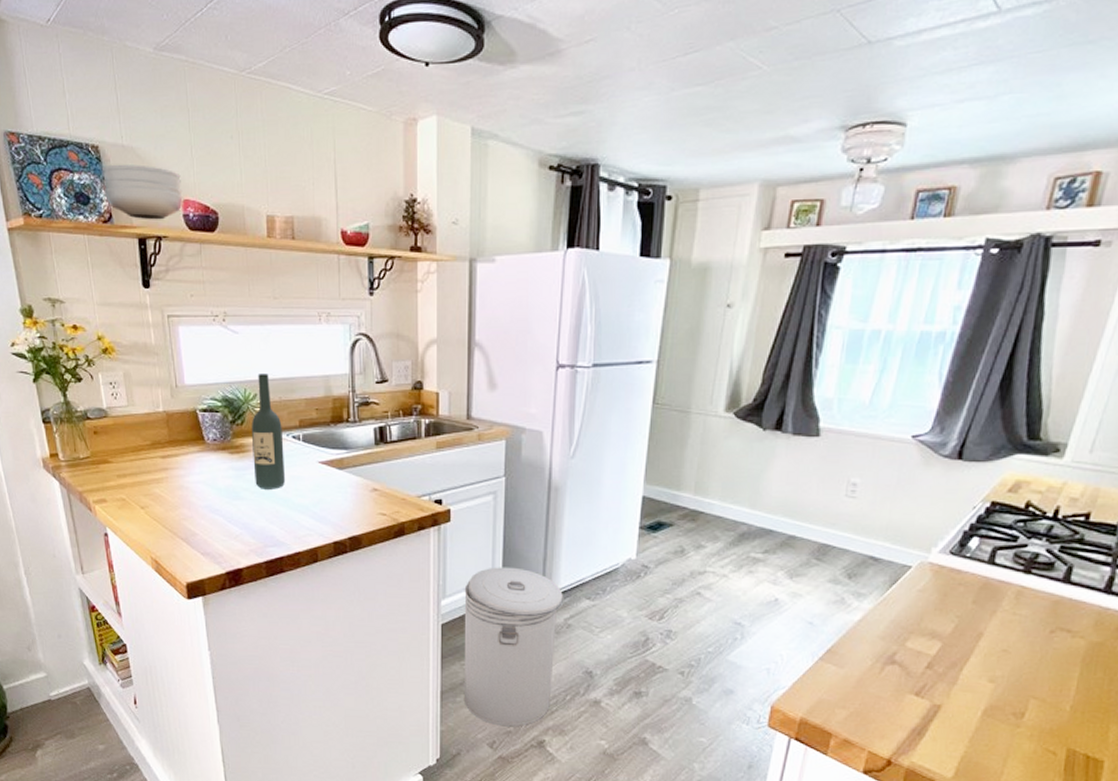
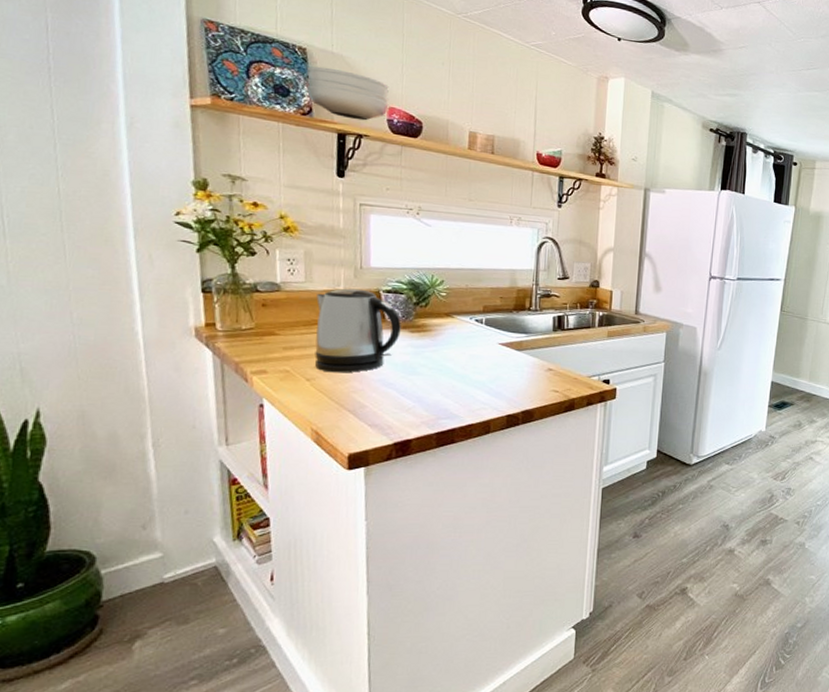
kettle: none [140,409,221,499] -> present [315,288,401,372]
wine bottle: present [251,374,285,489] -> none [433,263,466,366]
can: present [464,567,564,727] -> none [619,437,708,578]

